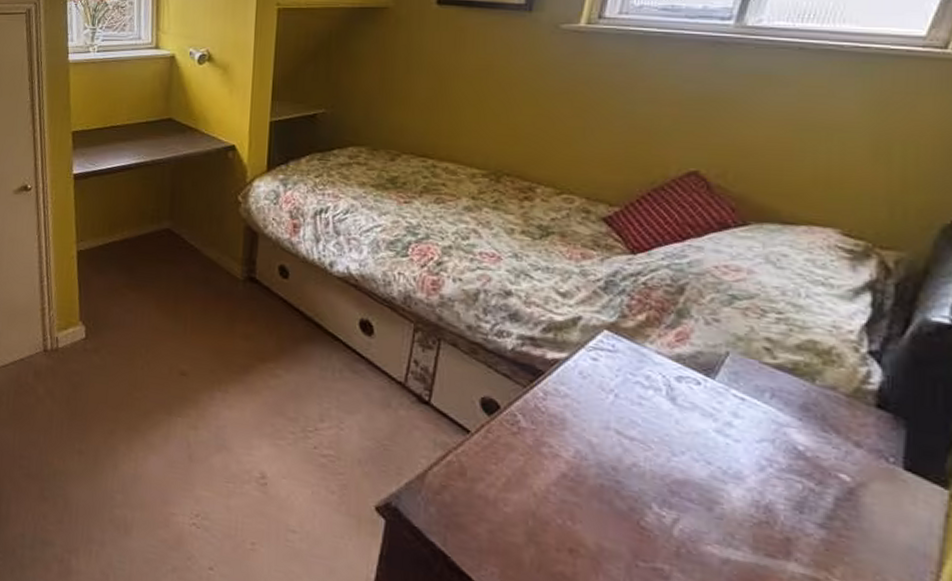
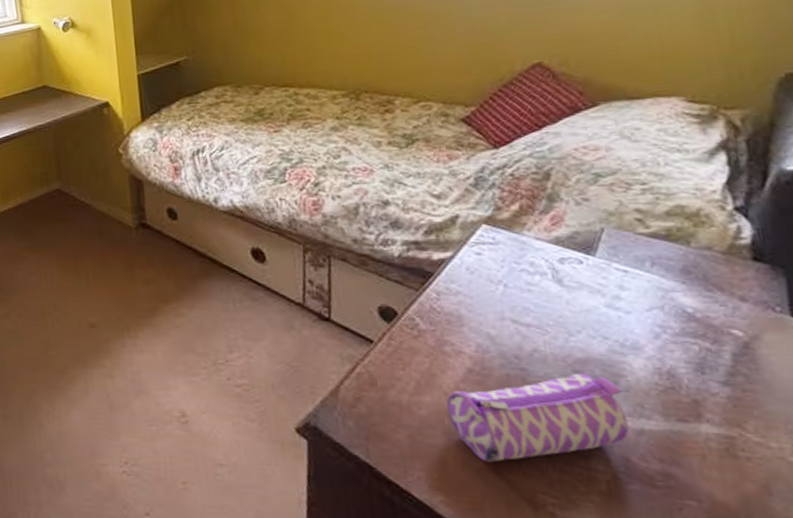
pencil case: none [534,493,715,571] -> present [446,373,629,463]

